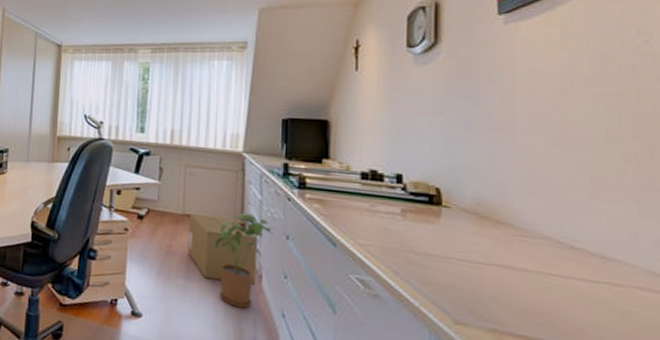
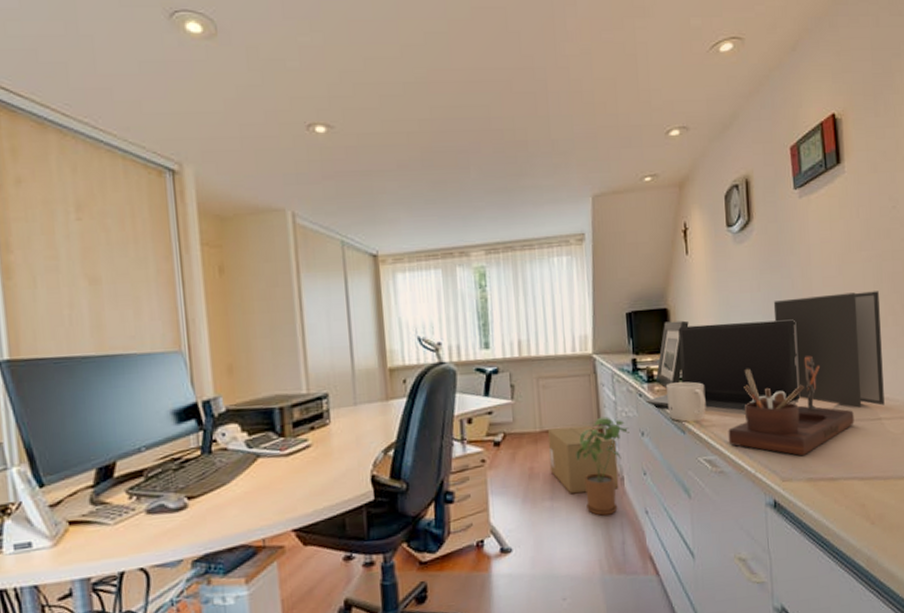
laptop computer: none [294,139,489,243] -> present [645,319,801,415]
picture frame: none [309,133,352,197] -> present [656,320,689,388]
mug: none [318,193,364,237] -> present [665,381,706,422]
desk organizer: none [388,193,565,303] -> present [728,355,854,457]
binder: none [459,128,614,268] -> present [773,291,885,408]

